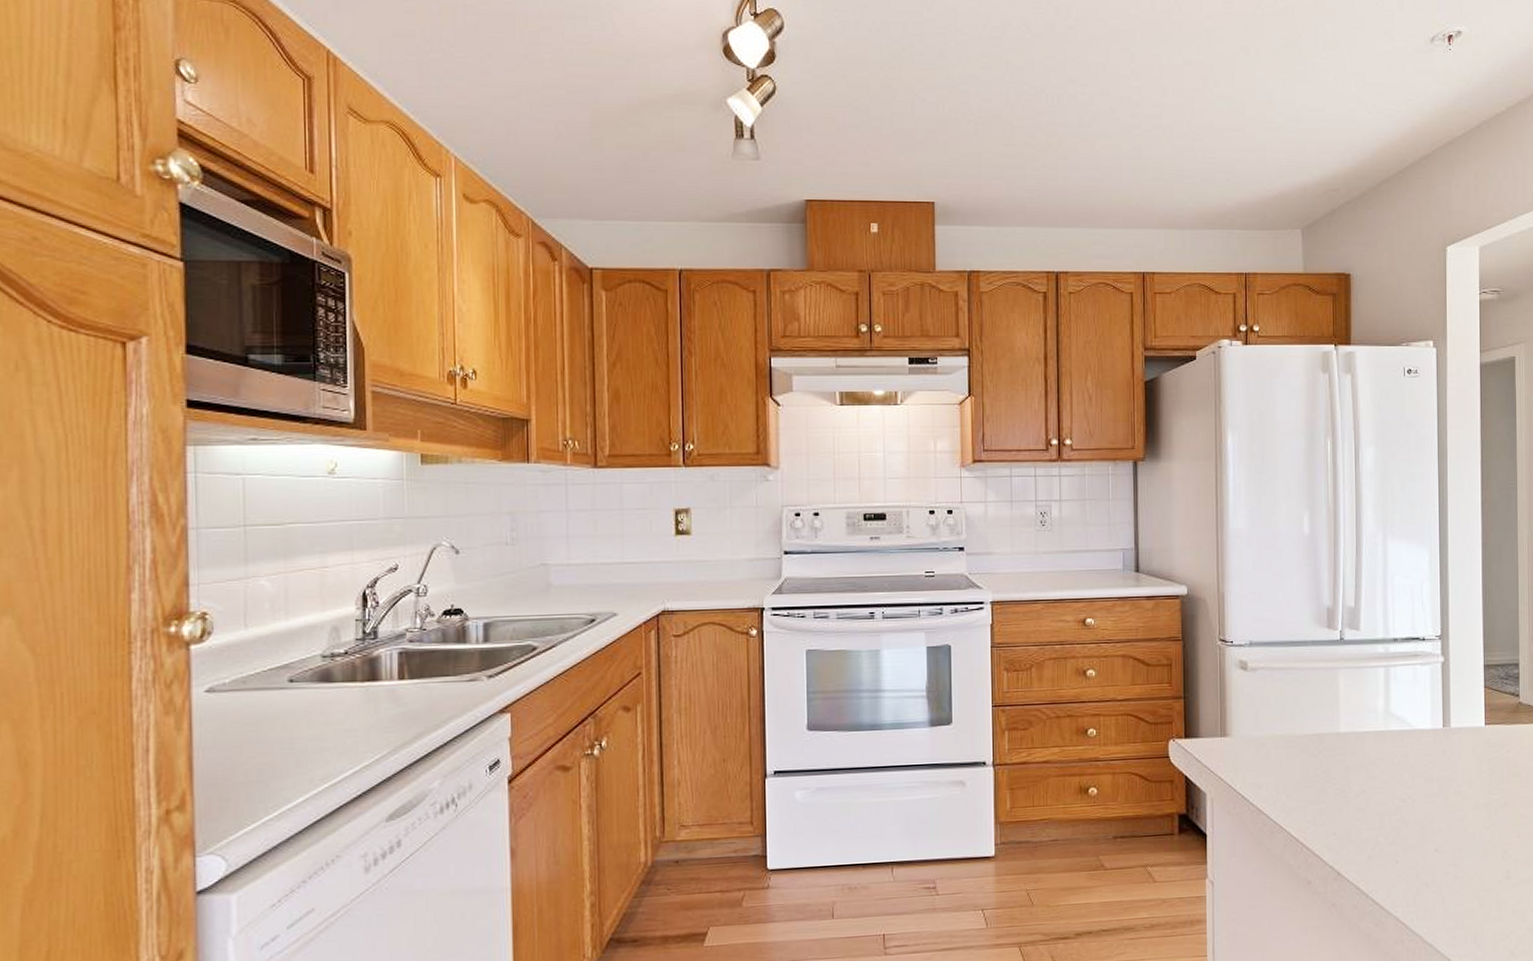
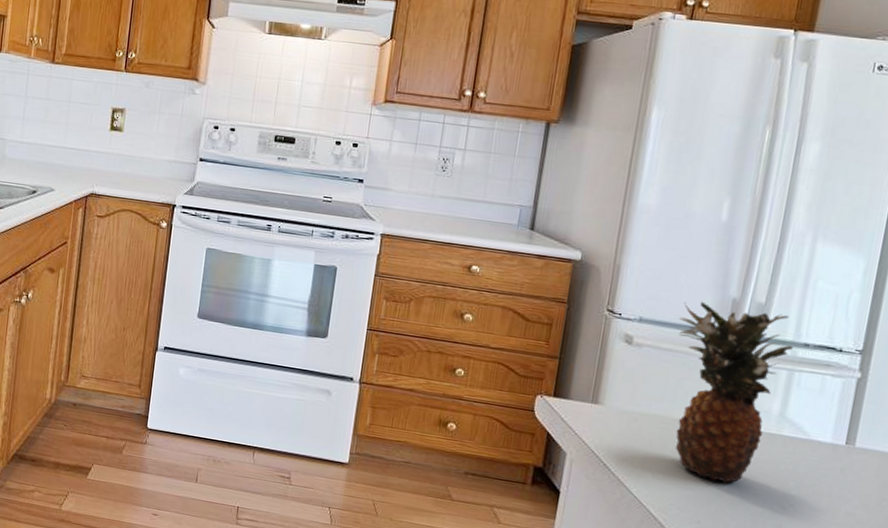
fruit: none [1284,614,1384,790] -> present [676,301,793,484]

